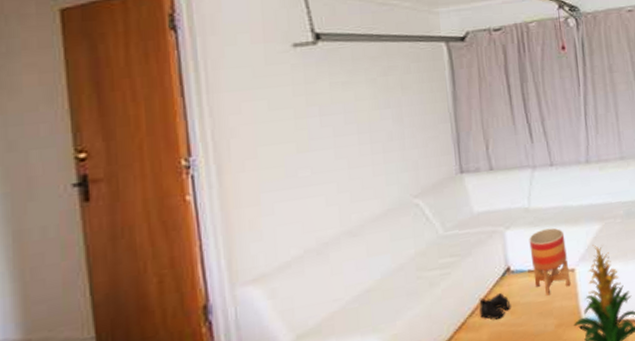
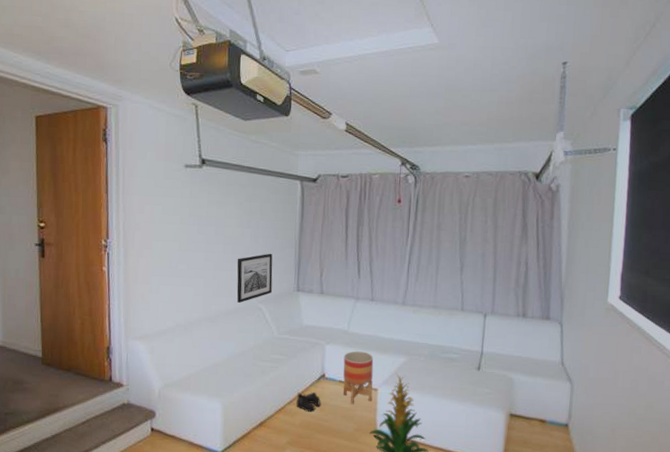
wall art: none [378,133,429,204] -> present [236,253,273,303]

